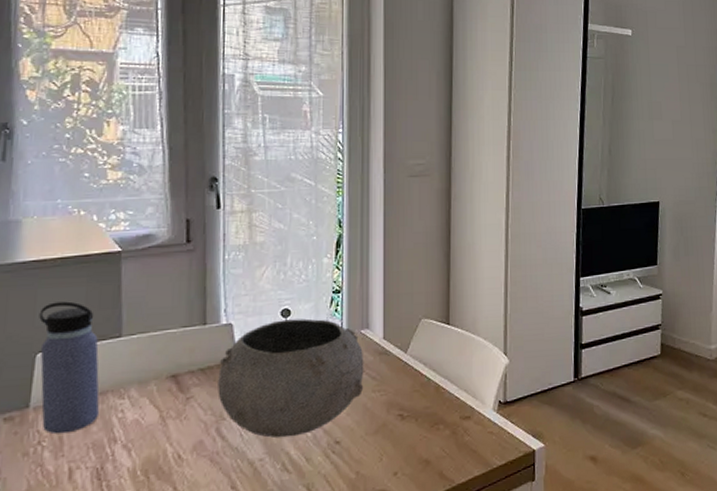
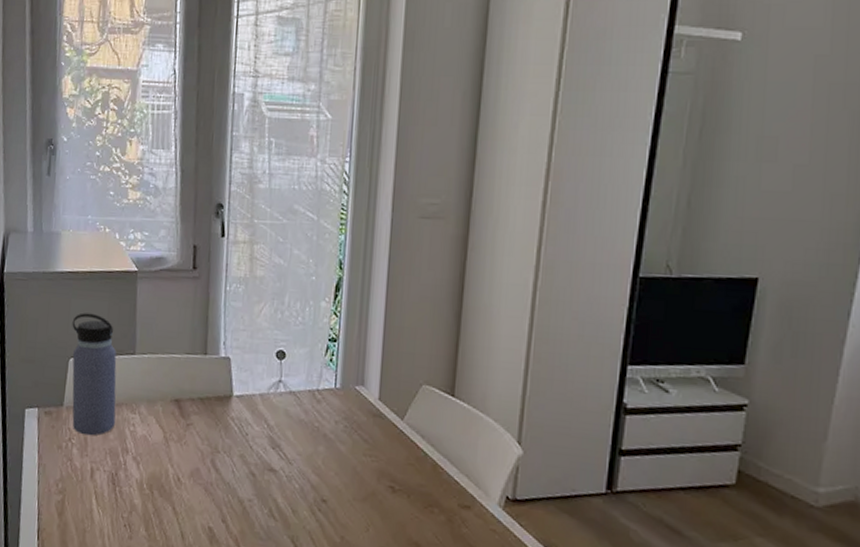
bowl: present [218,318,364,438] -> none [214,361,357,485]

